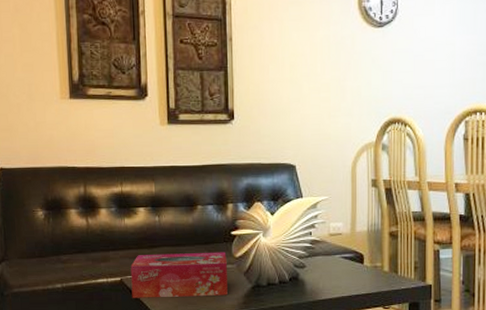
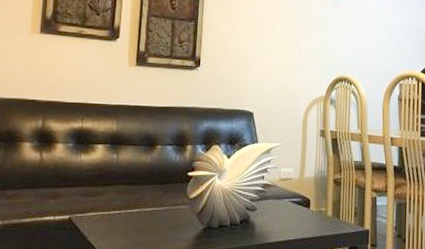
tissue box: present [130,252,228,298] -> none [79,192,181,238]

